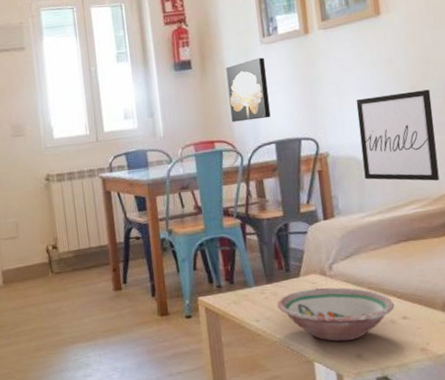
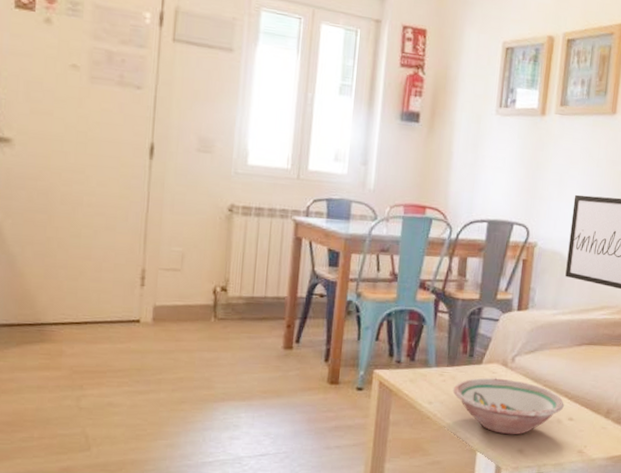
wall art: present [226,57,271,122] -> none [449,128,497,194]

